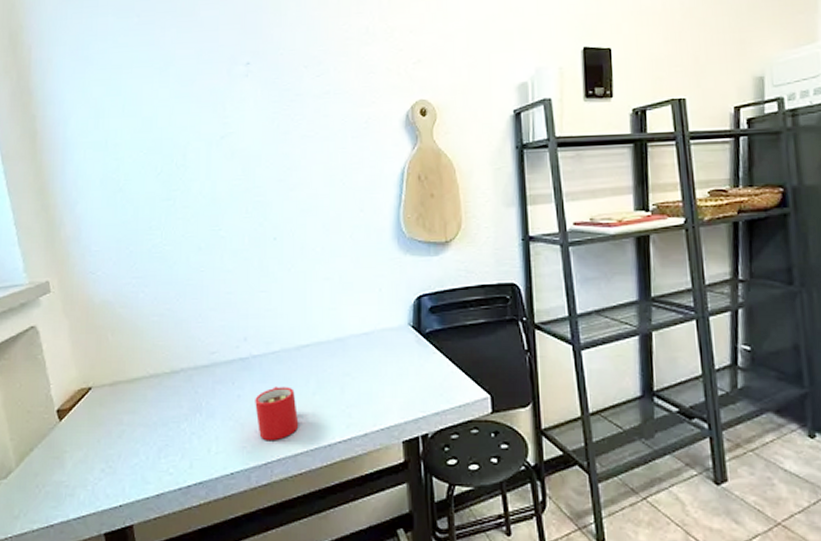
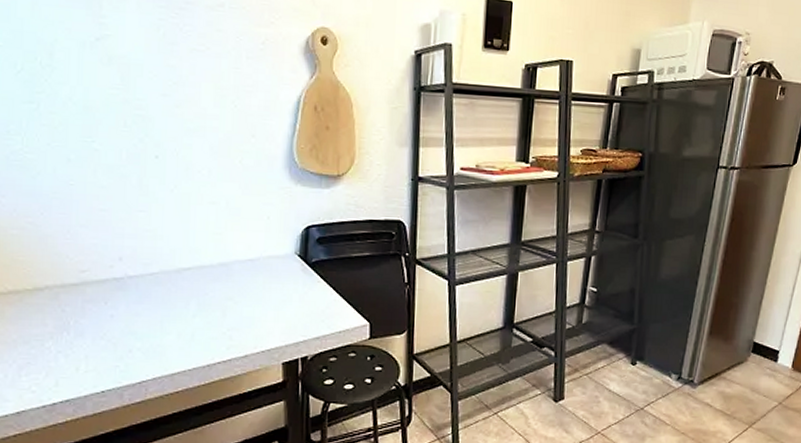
mug: present [255,386,299,441] -> none [129,308,177,361]

